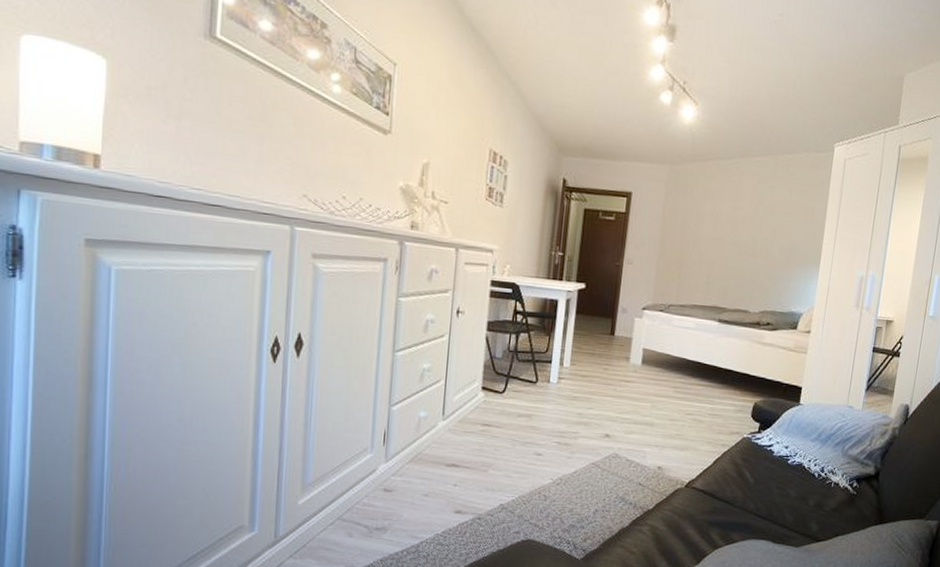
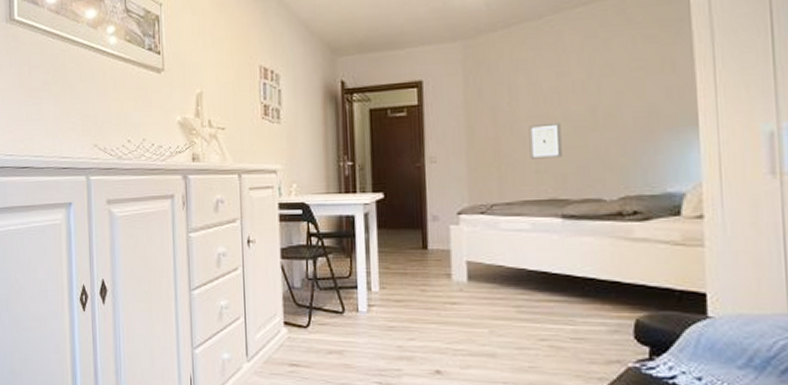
wall art: none [704,245,730,275] -> present [529,122,562,159]

